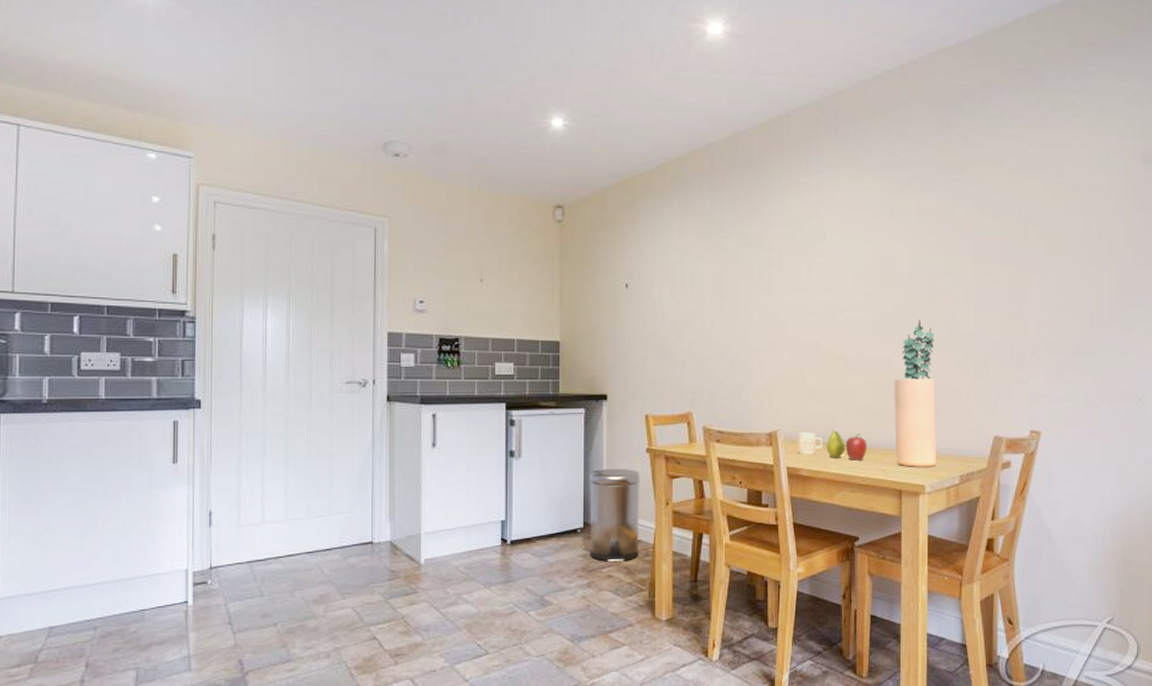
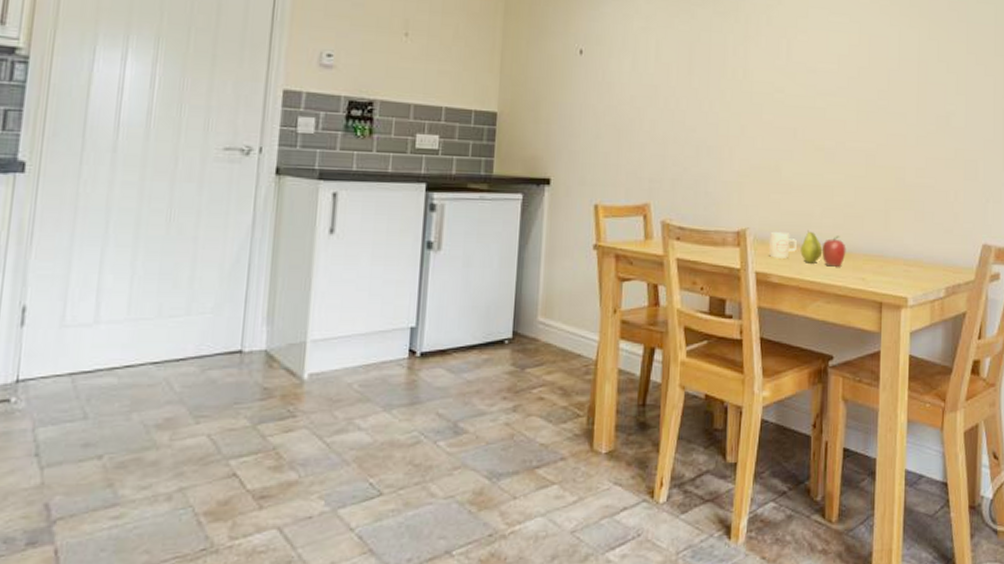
pedal bin: present [590,468,640,563] -> none [518,266,585,382]
vase: present [894,320,936,467] -> none [876,110,923,277]

